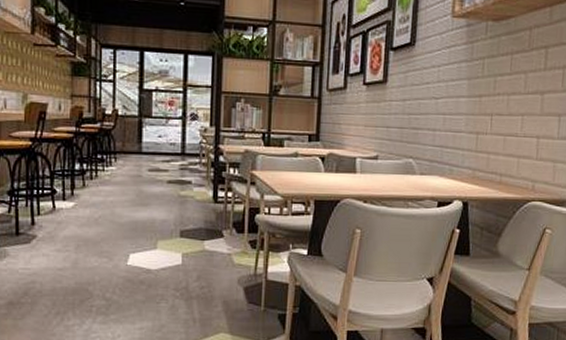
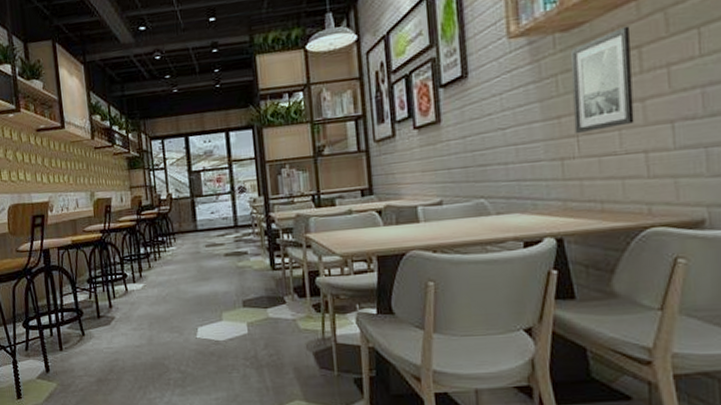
wall art: none [490,27,543,114] -> present [570,26,635,134]

